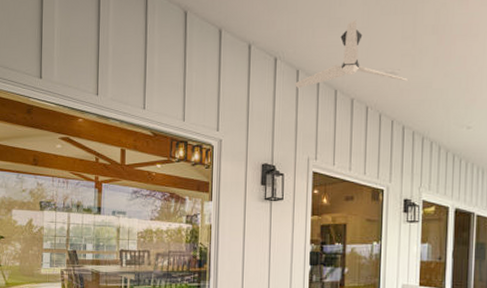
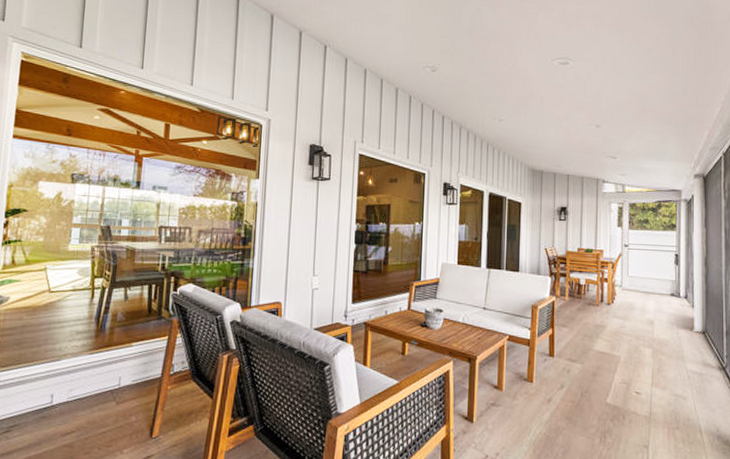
ceiling fan: present [295,19,409,89] -> none [343,17,448,76]

